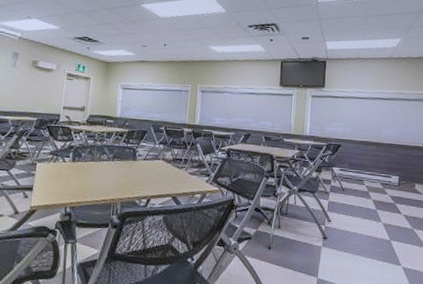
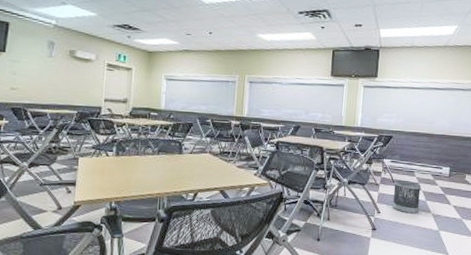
wastebasket: none [342,188,370,223] -> present [392,179,421,214]

